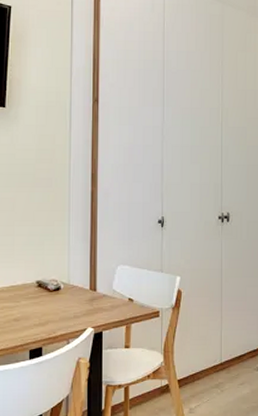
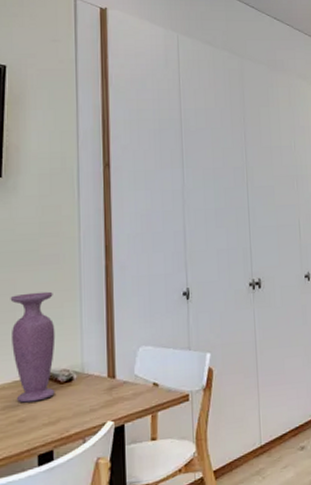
vase: none [10,211,47,305] -> present [10,291,56,403]

